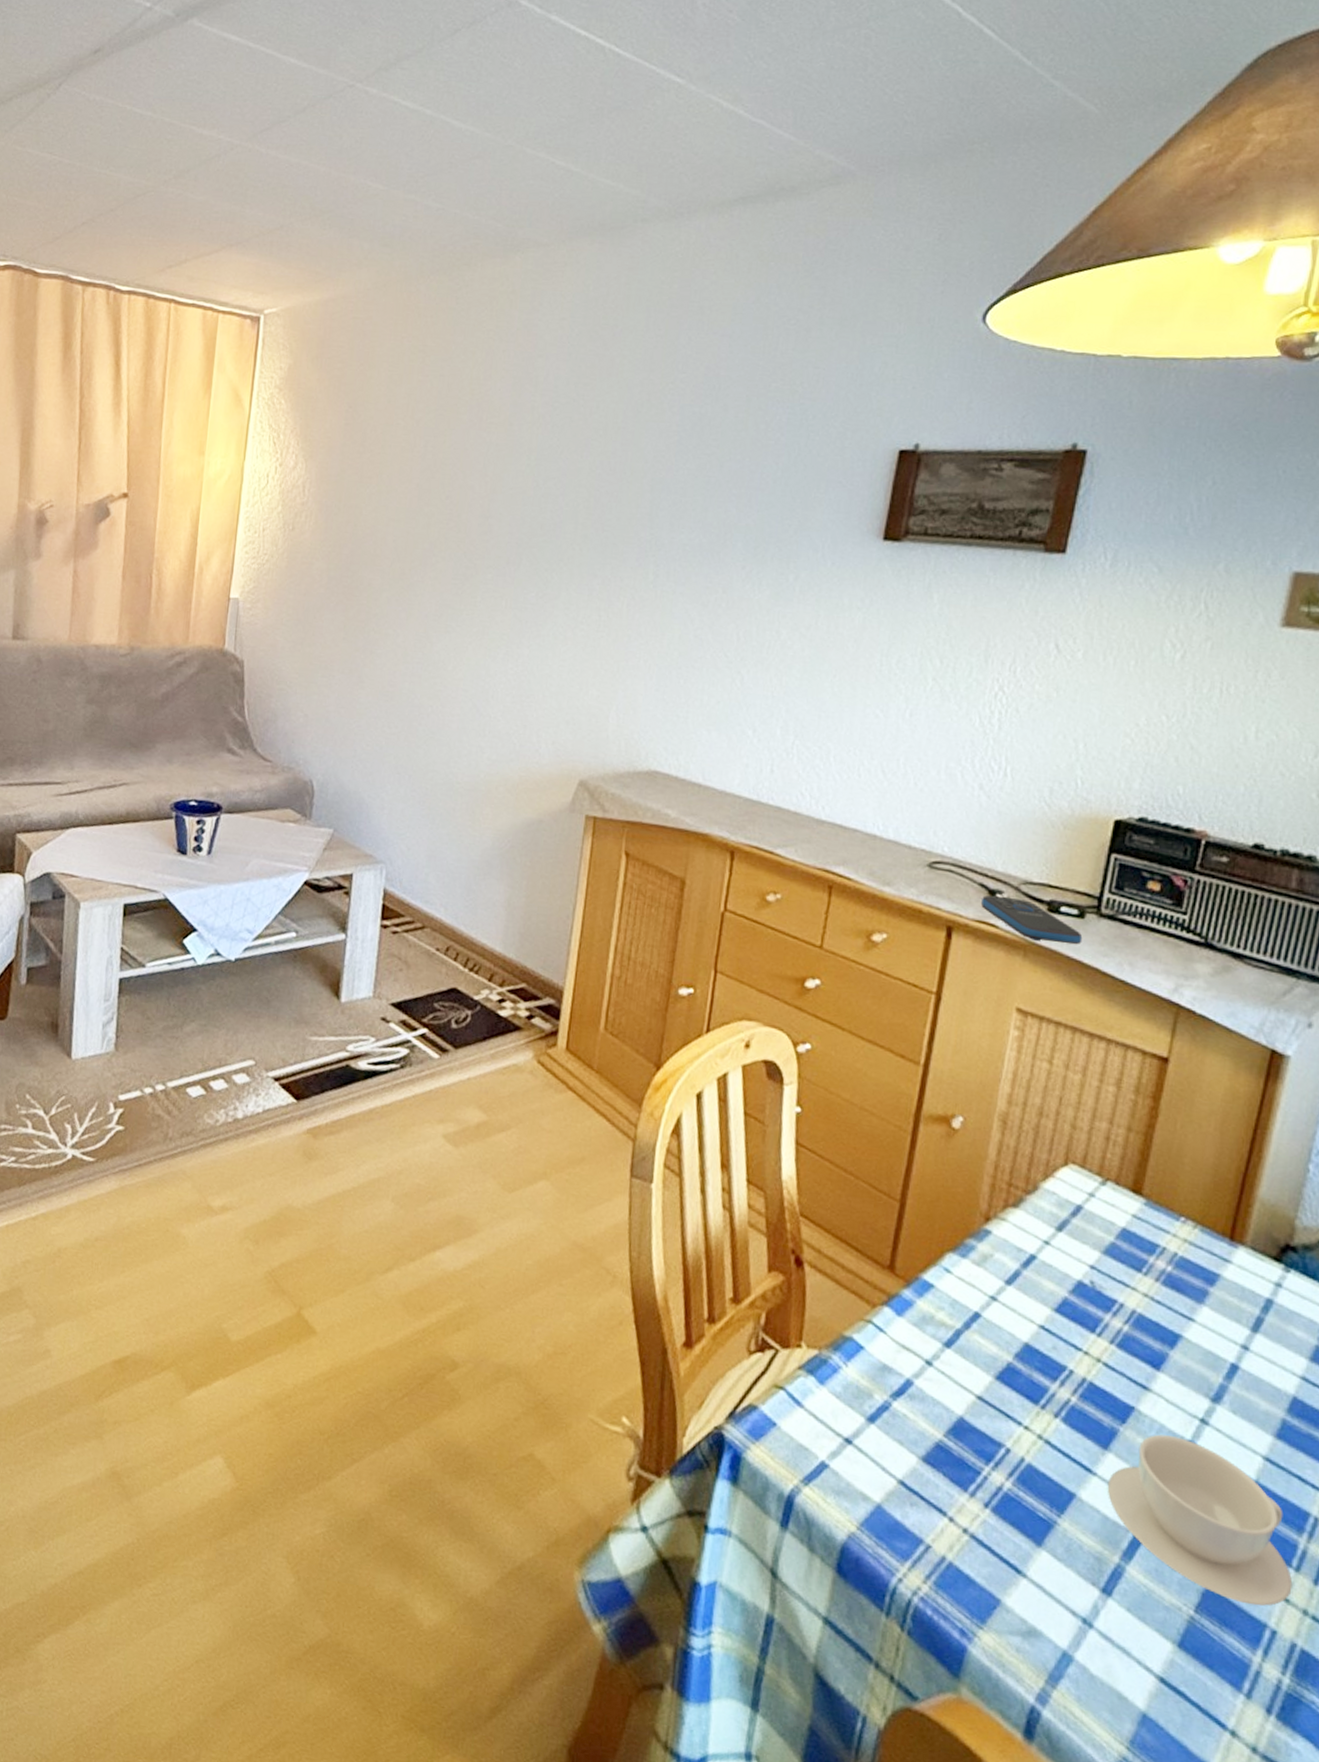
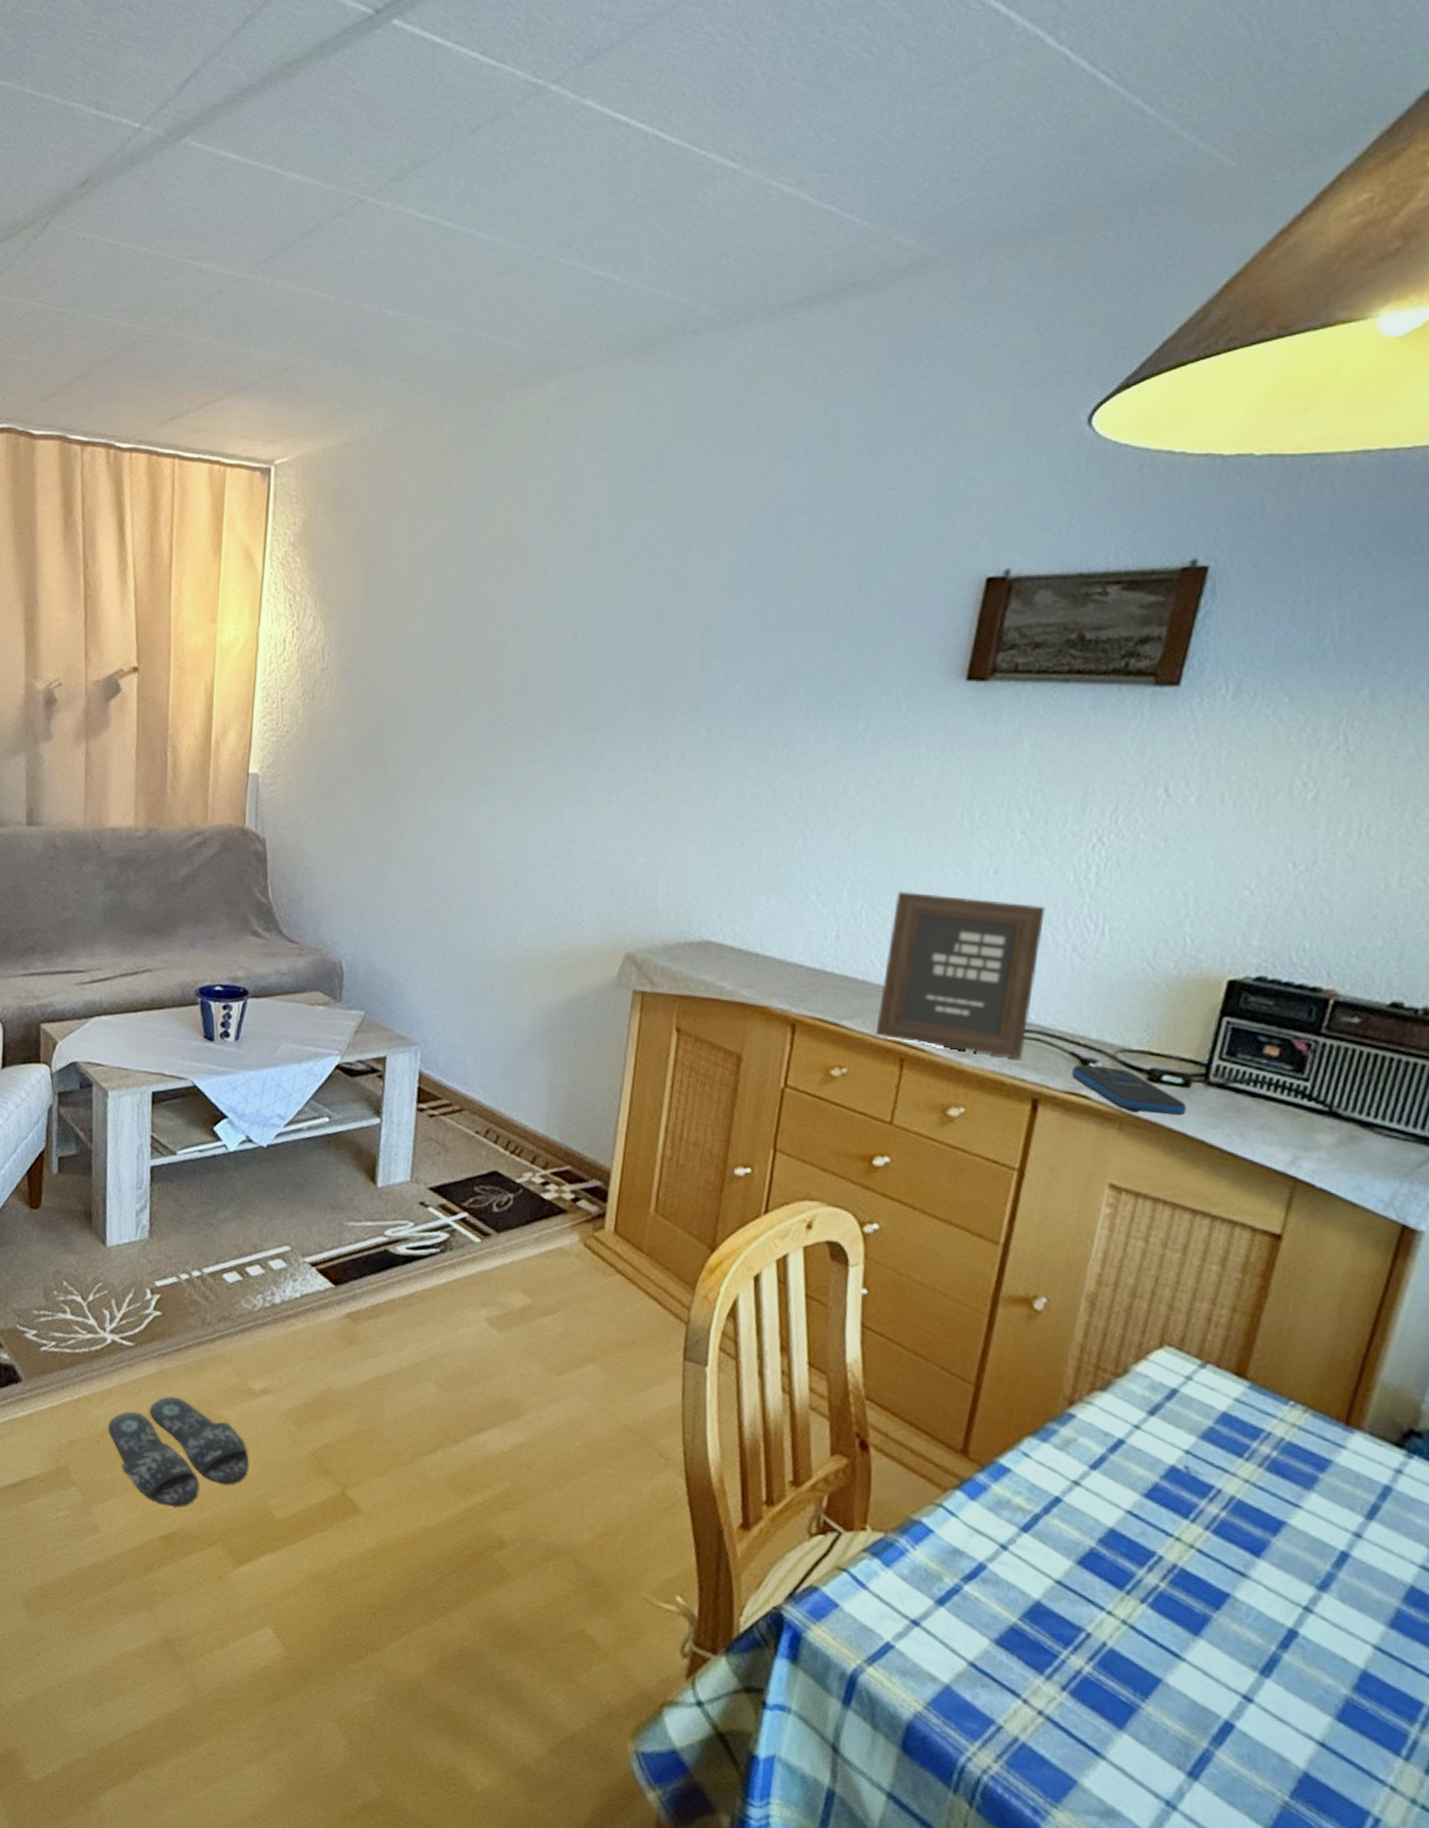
slippers: none [64,1213,206,1329] -> present [108,1396,249,1507]
picture frame: none [806,730,955,889] -> present [875,891,1046,1059]
teacup: present [1107,1434,1293,1606] -> none [1197,1621,1401,1794]

